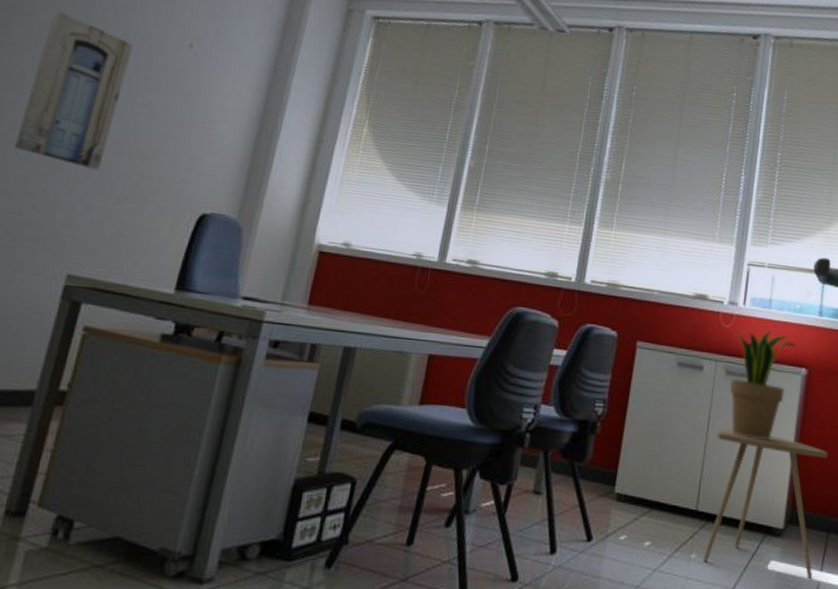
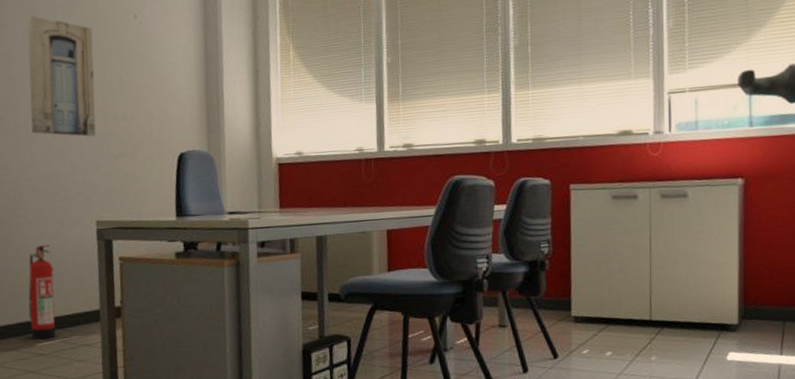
side table: present [702,428,828,580] -> none [659,244,775,364]
potted plant: present [729,330,797,441] -> none [661,150,730,251]

